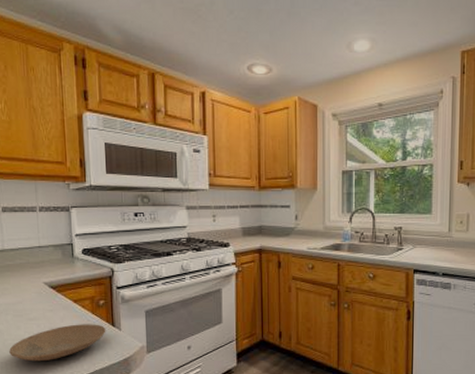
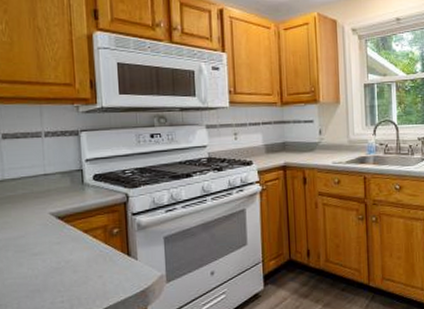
plate: present [9,324,106,362] -> none [10,254,121,301]

